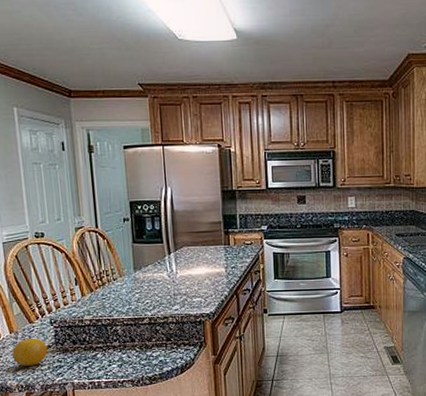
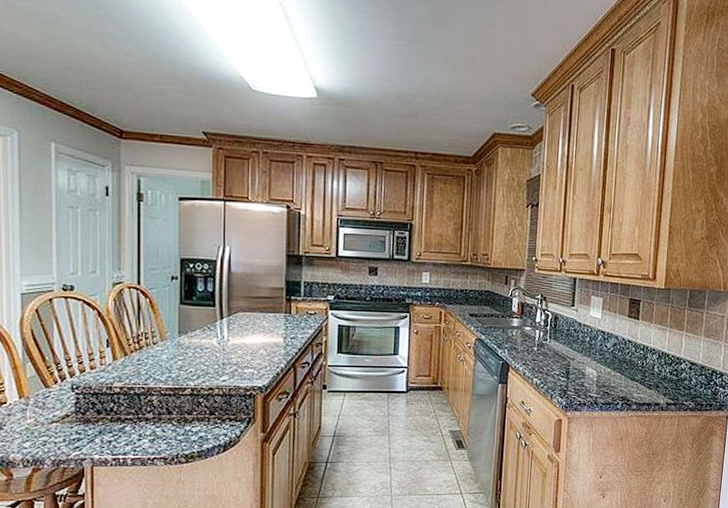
fruit: present [12,338,48,366] -> none [20,404,65,437]

